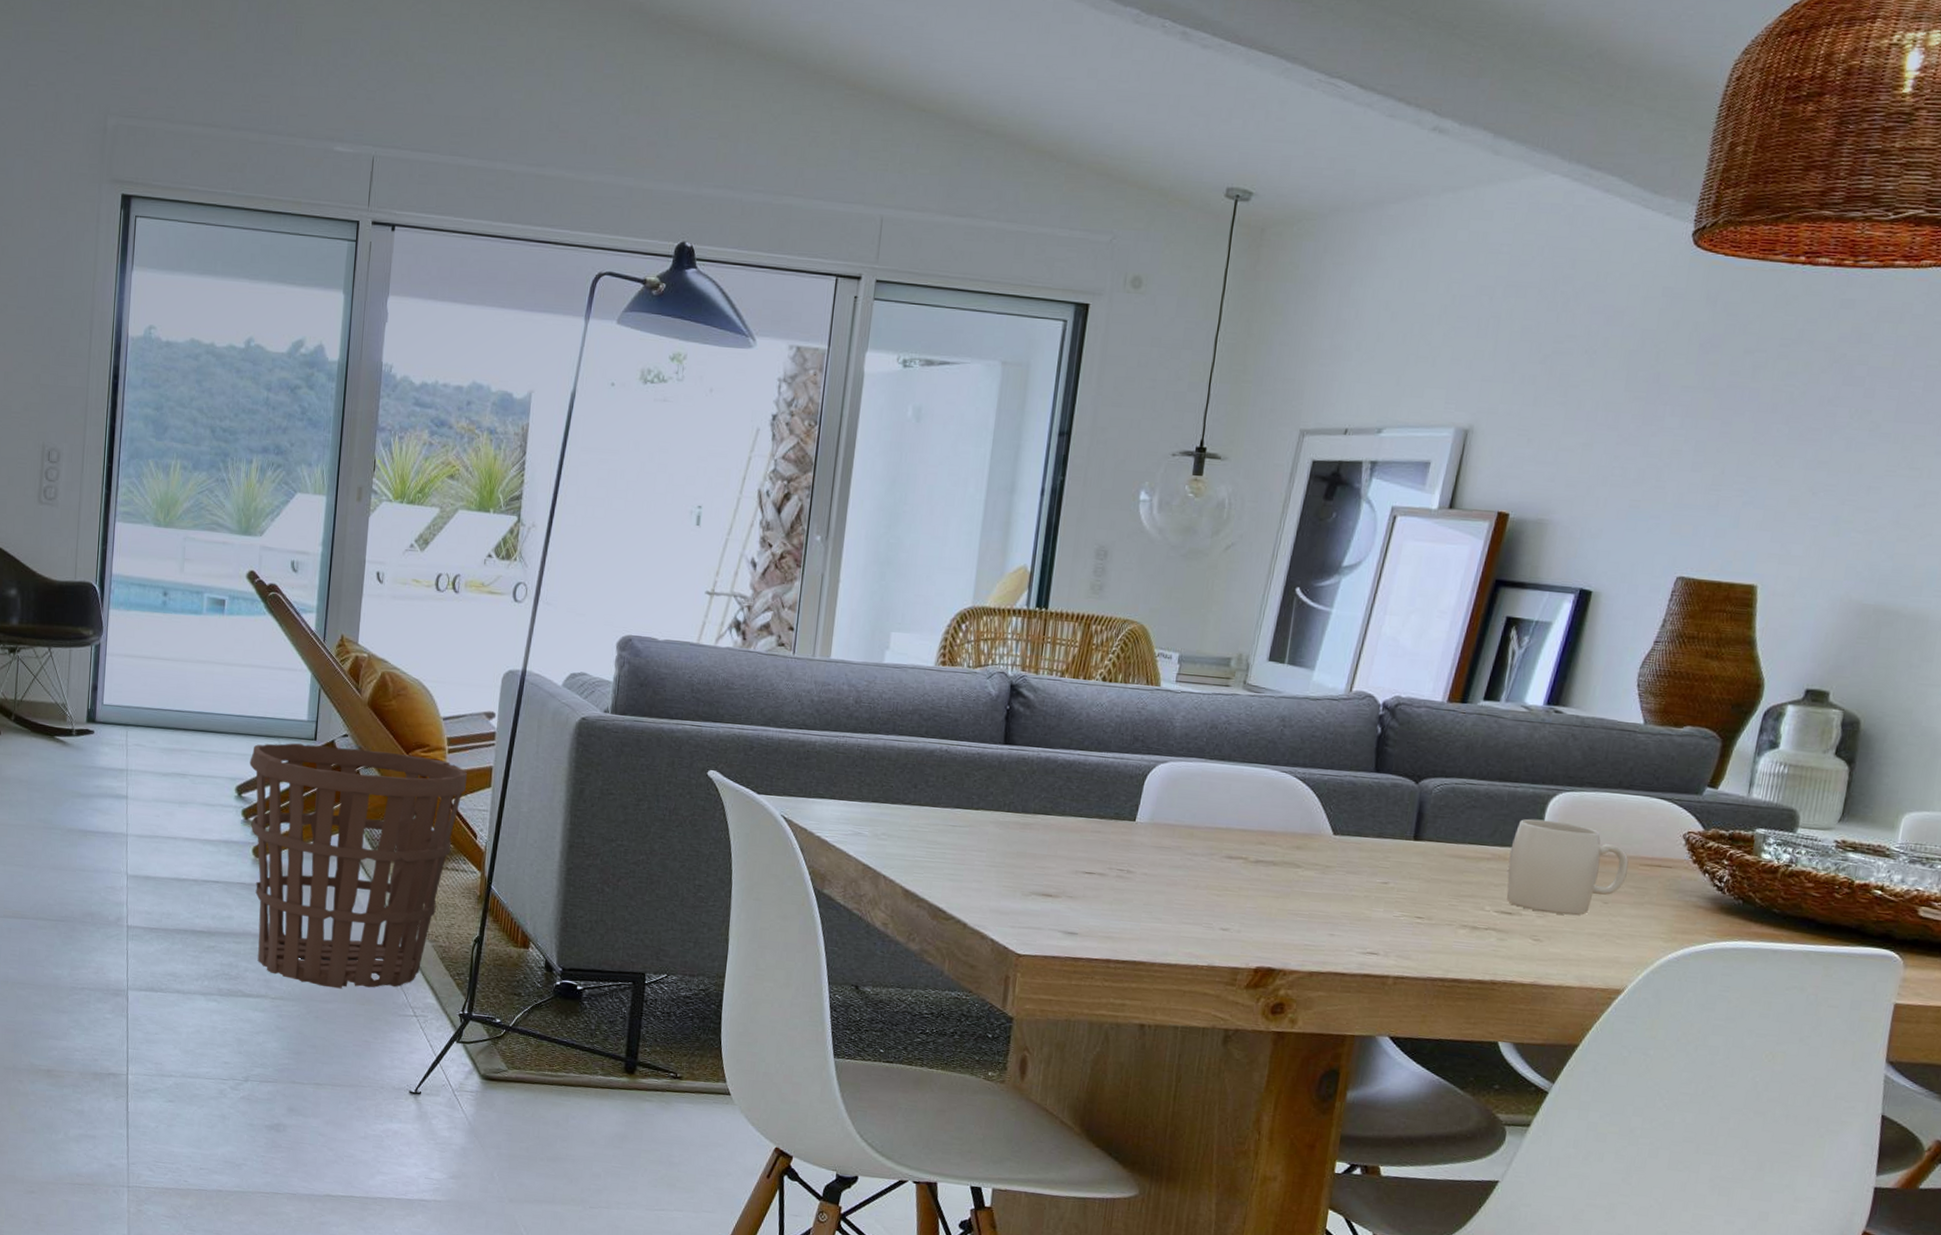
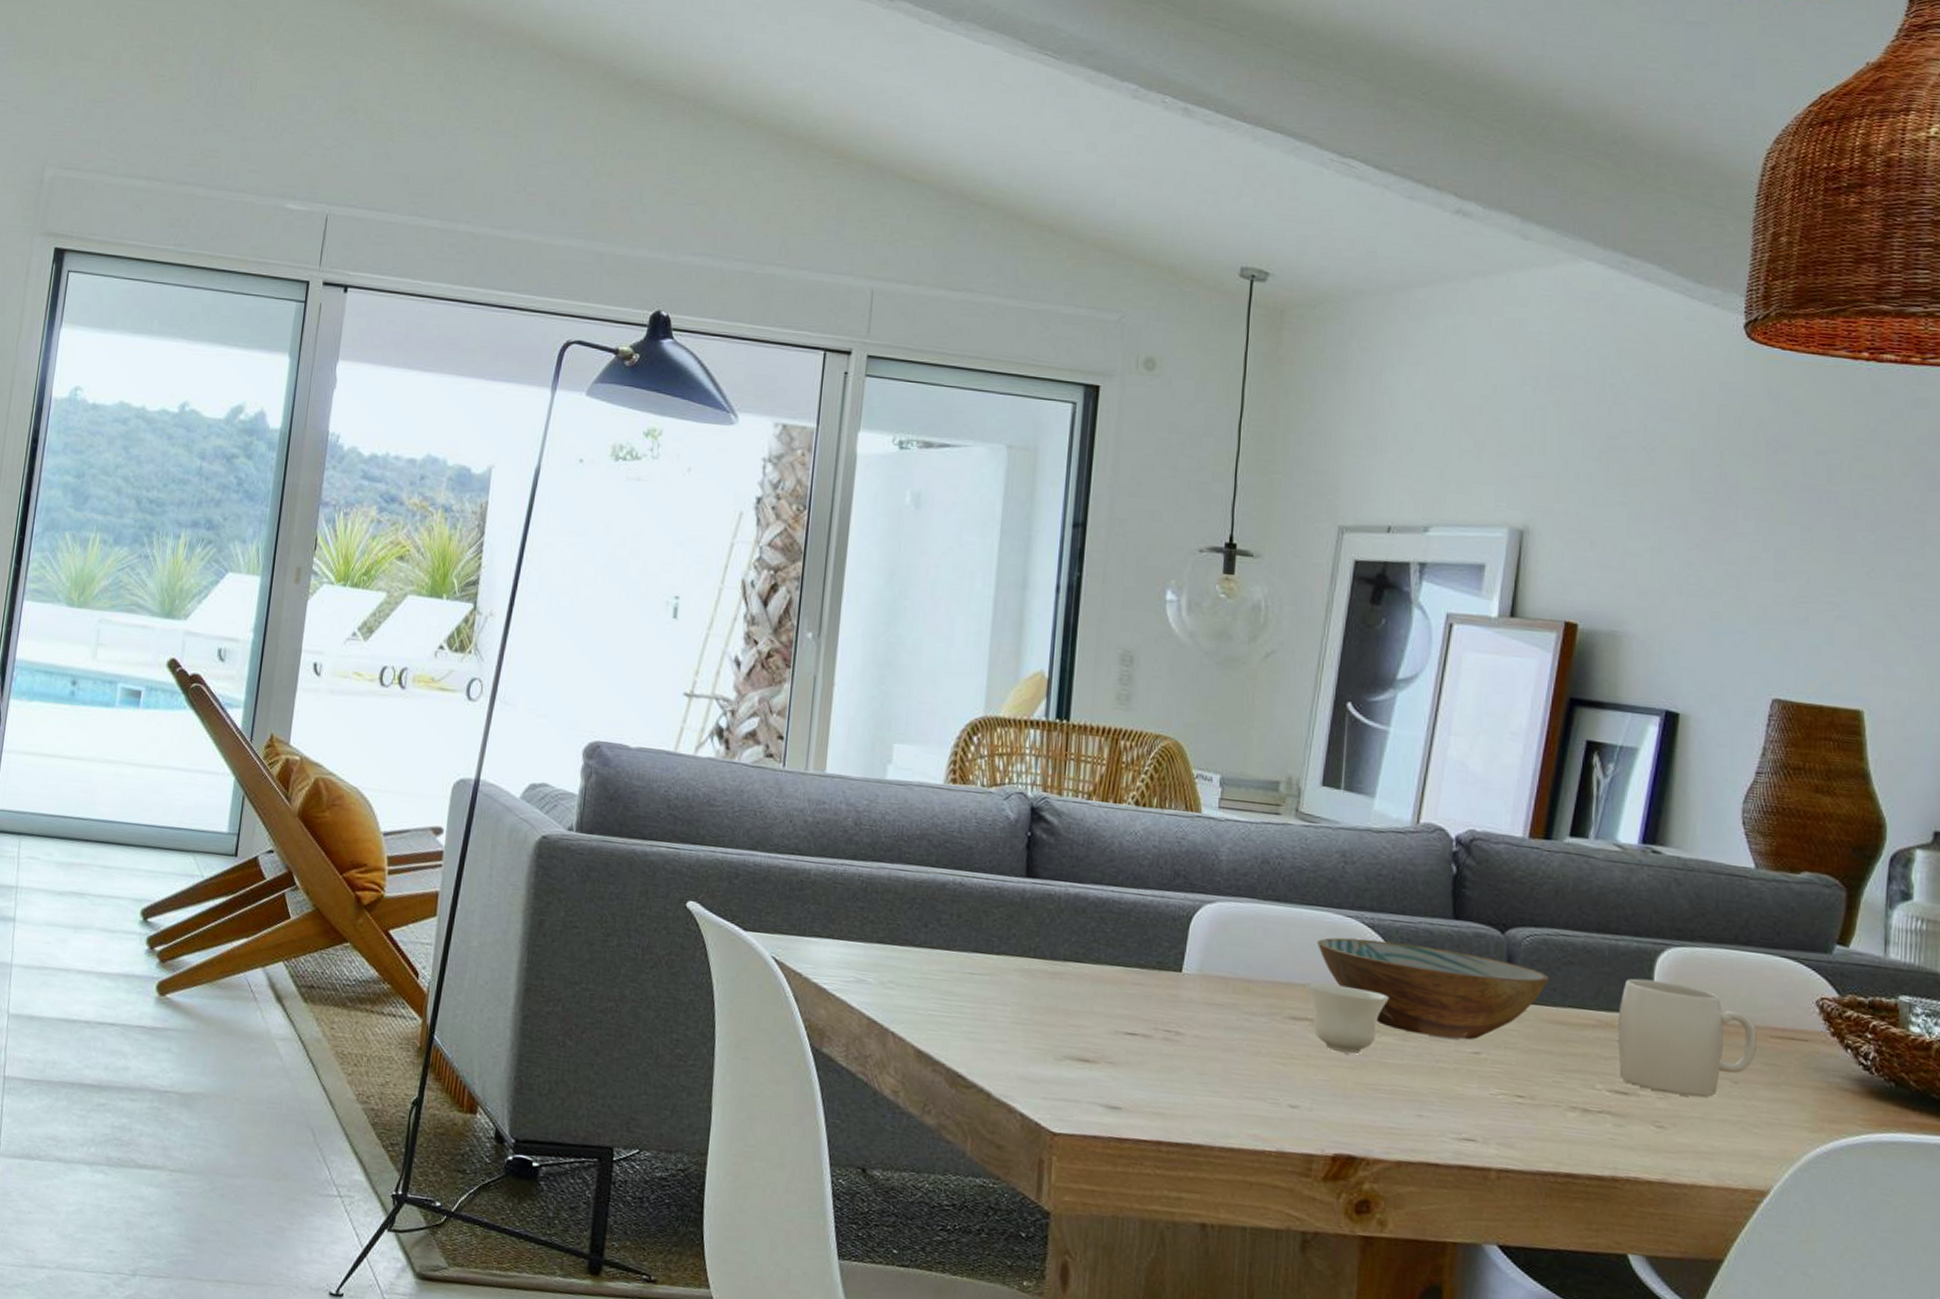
basket: present [249,743,467,989] -> none [155,859,409,1161]
teacup: none [1241,828,1314,886] -> present [1305,982,1389,1055]
bowl: none [1254,789,1454,873] -> present [1316,937,1549,1040]

